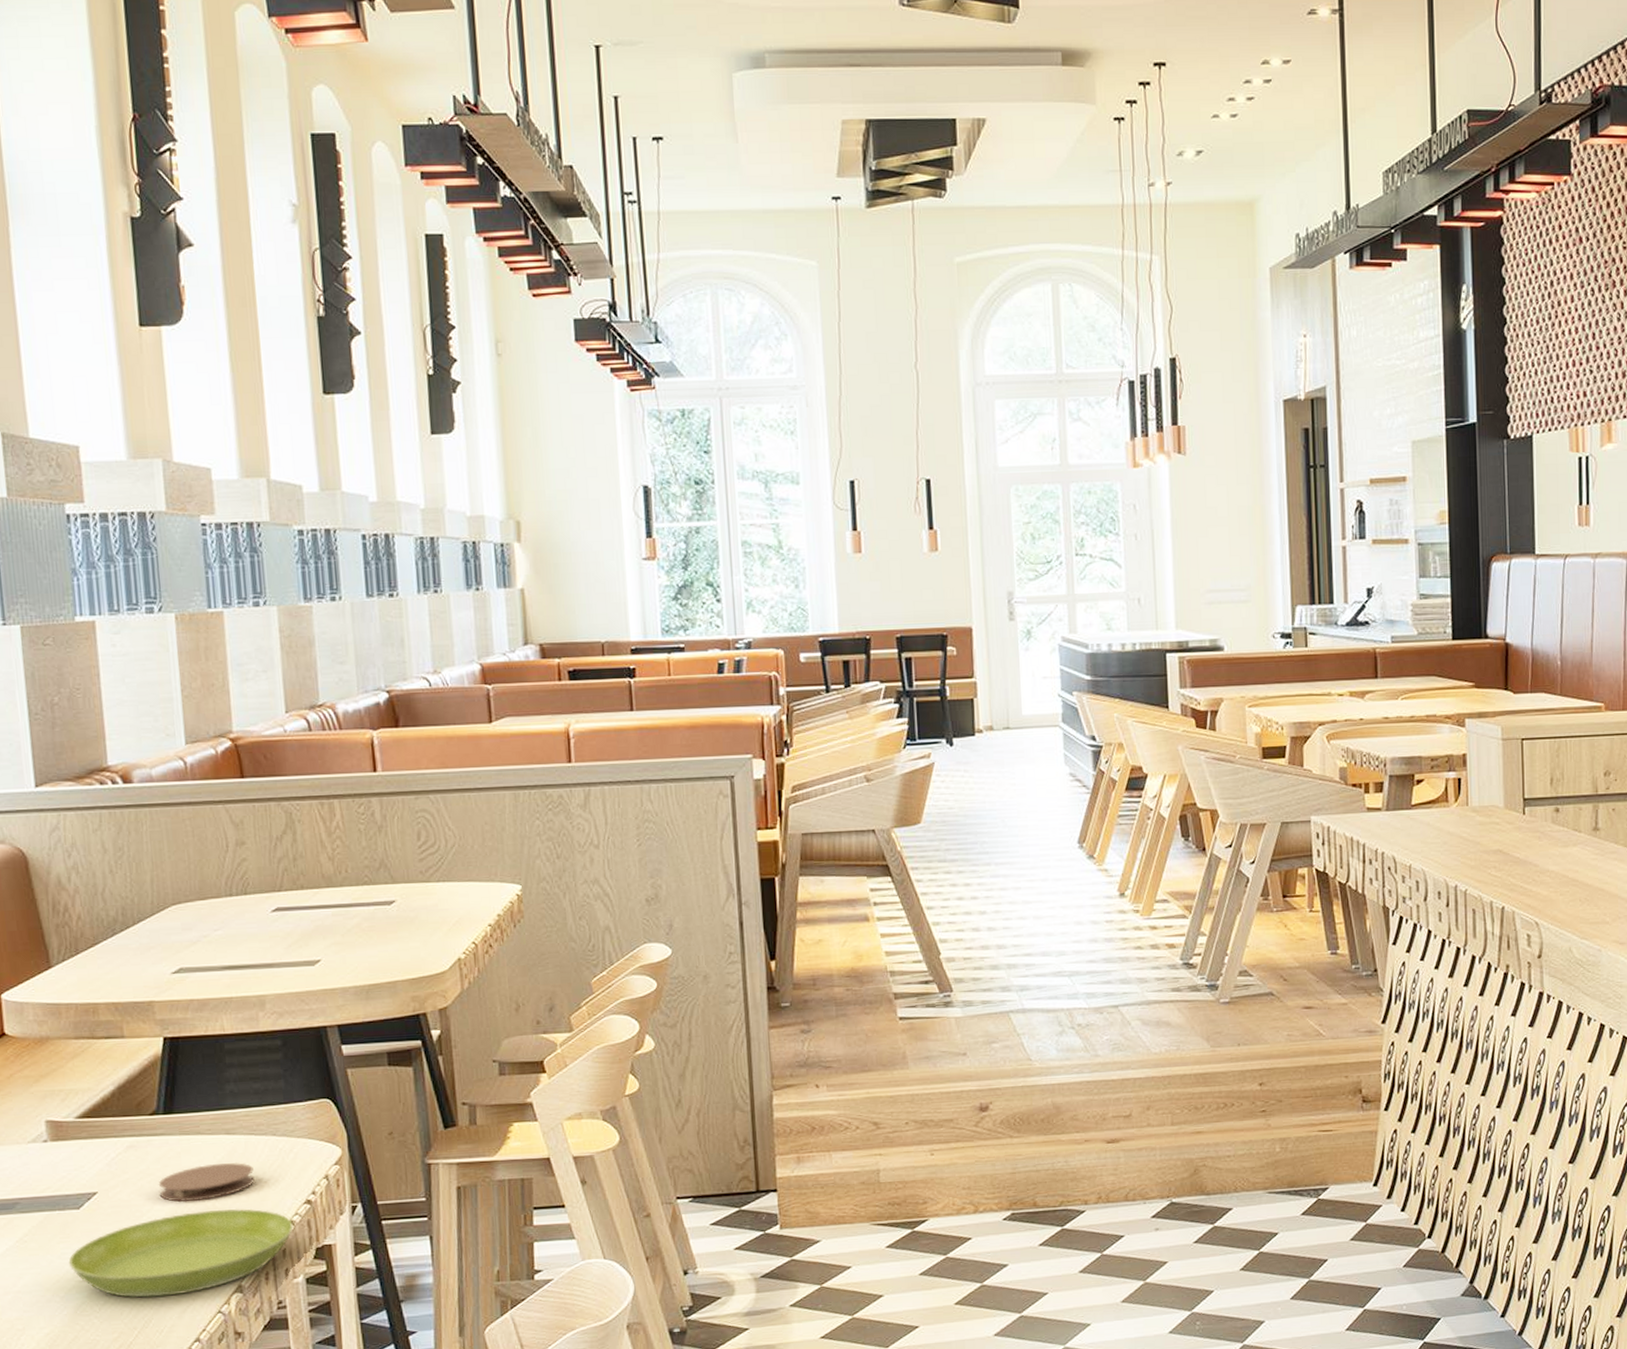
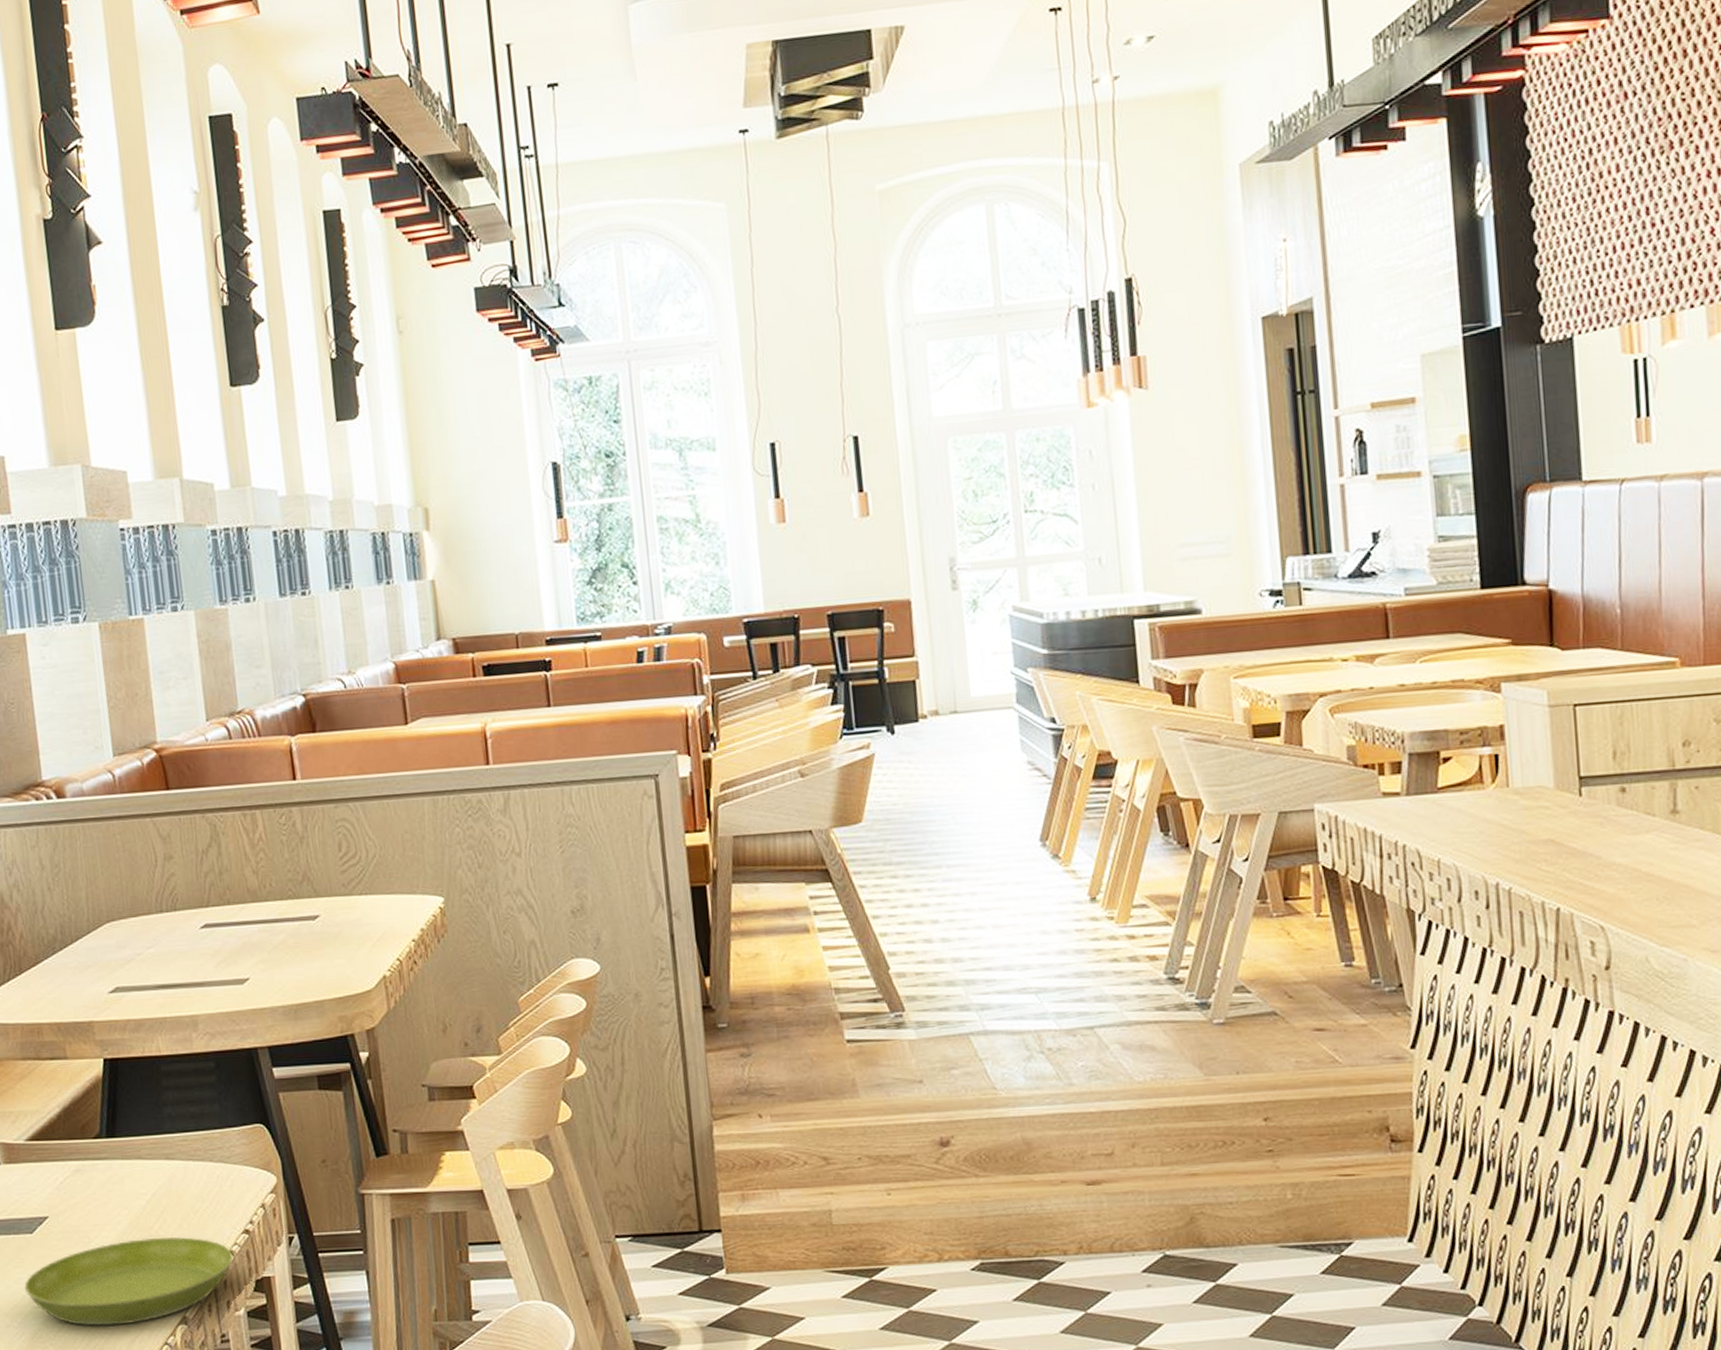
coaster: present [158,1163,255,1203] -> none [104,1189,194,1229]

